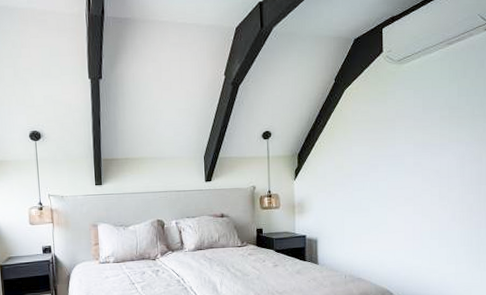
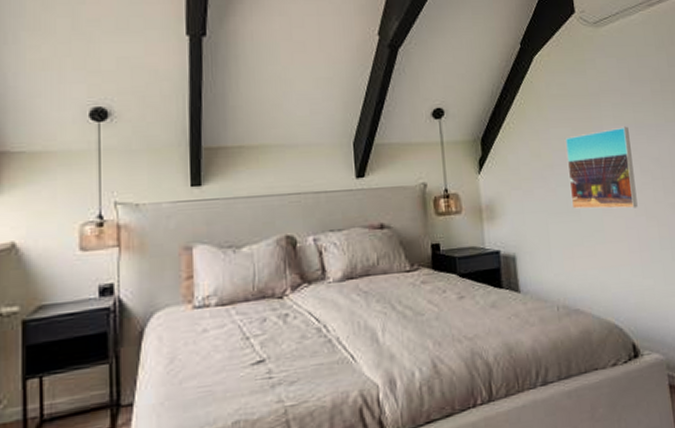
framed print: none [363,145,417,209] -> present [565,126,638,209]

